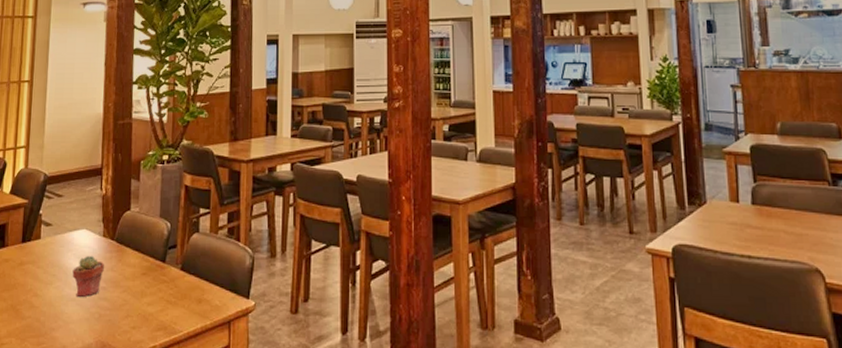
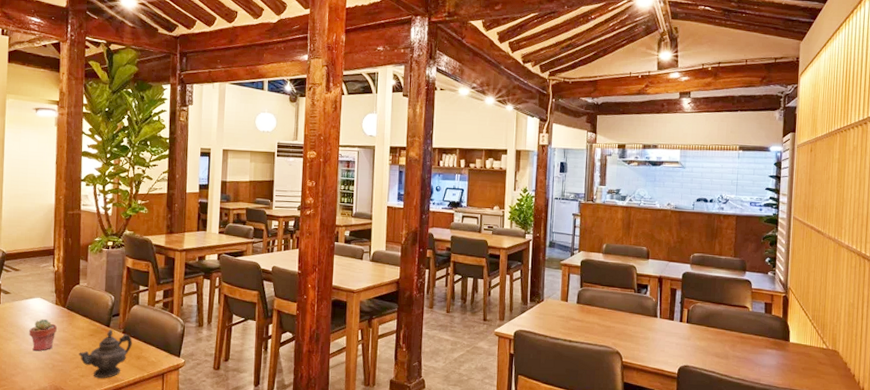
teapot: none [129,266,192,330] -> present [79,329,132,379]

